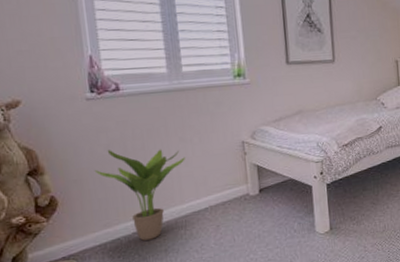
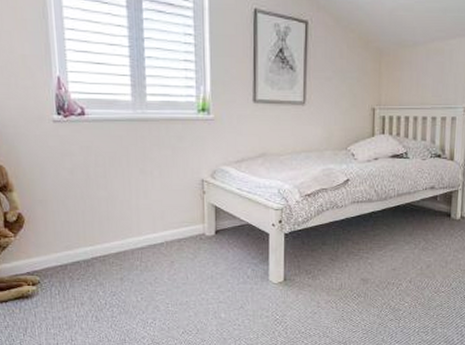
potted plant: present [94,149,185,241] -> none [58,174,145,267]

